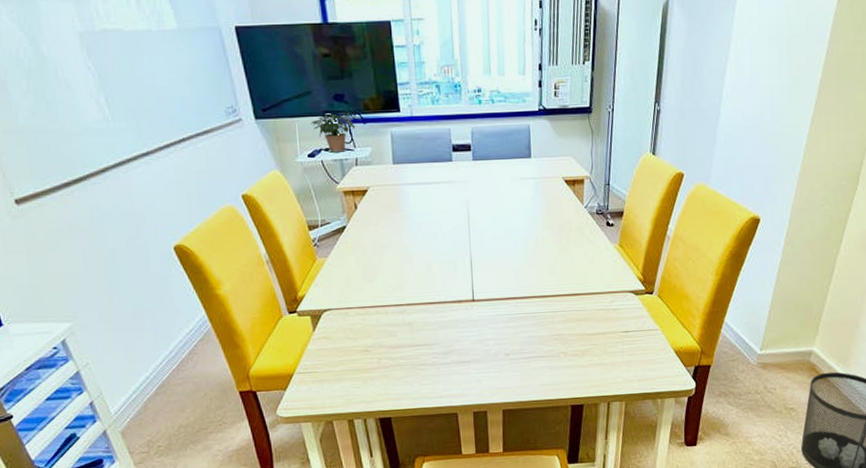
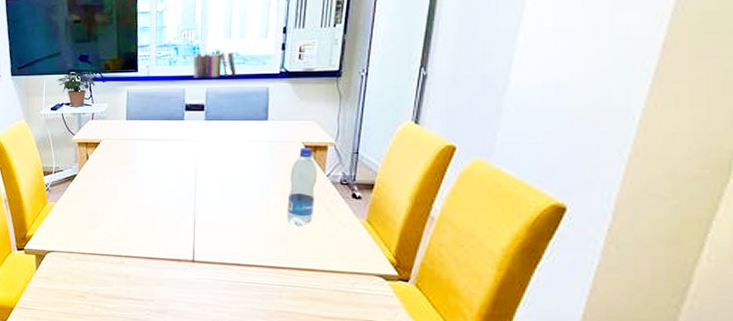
books: none [456,89,499,118] -> present [193,52,237,78]
bottle: none [553,182,578,256] -> present [287,147,318,226]

